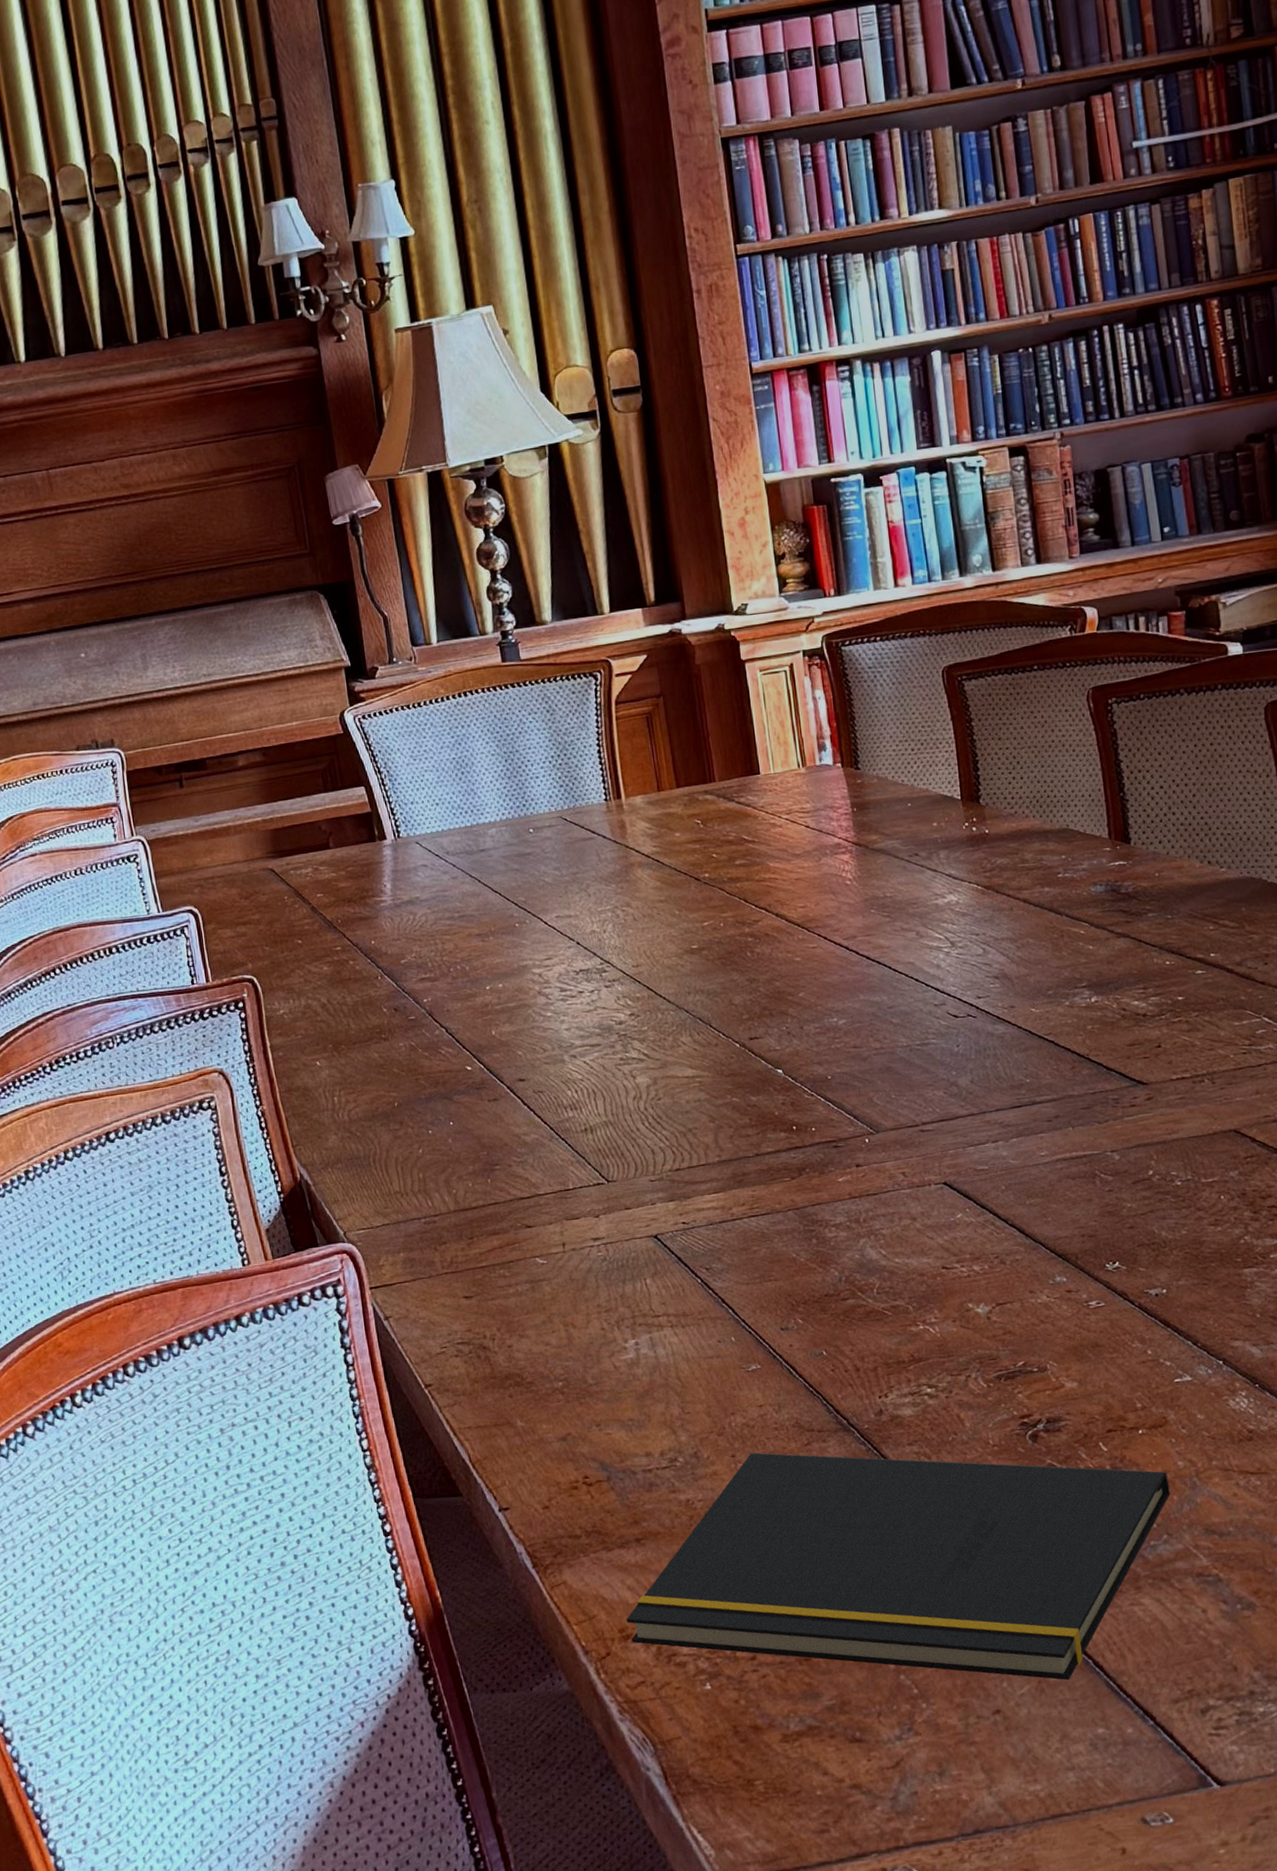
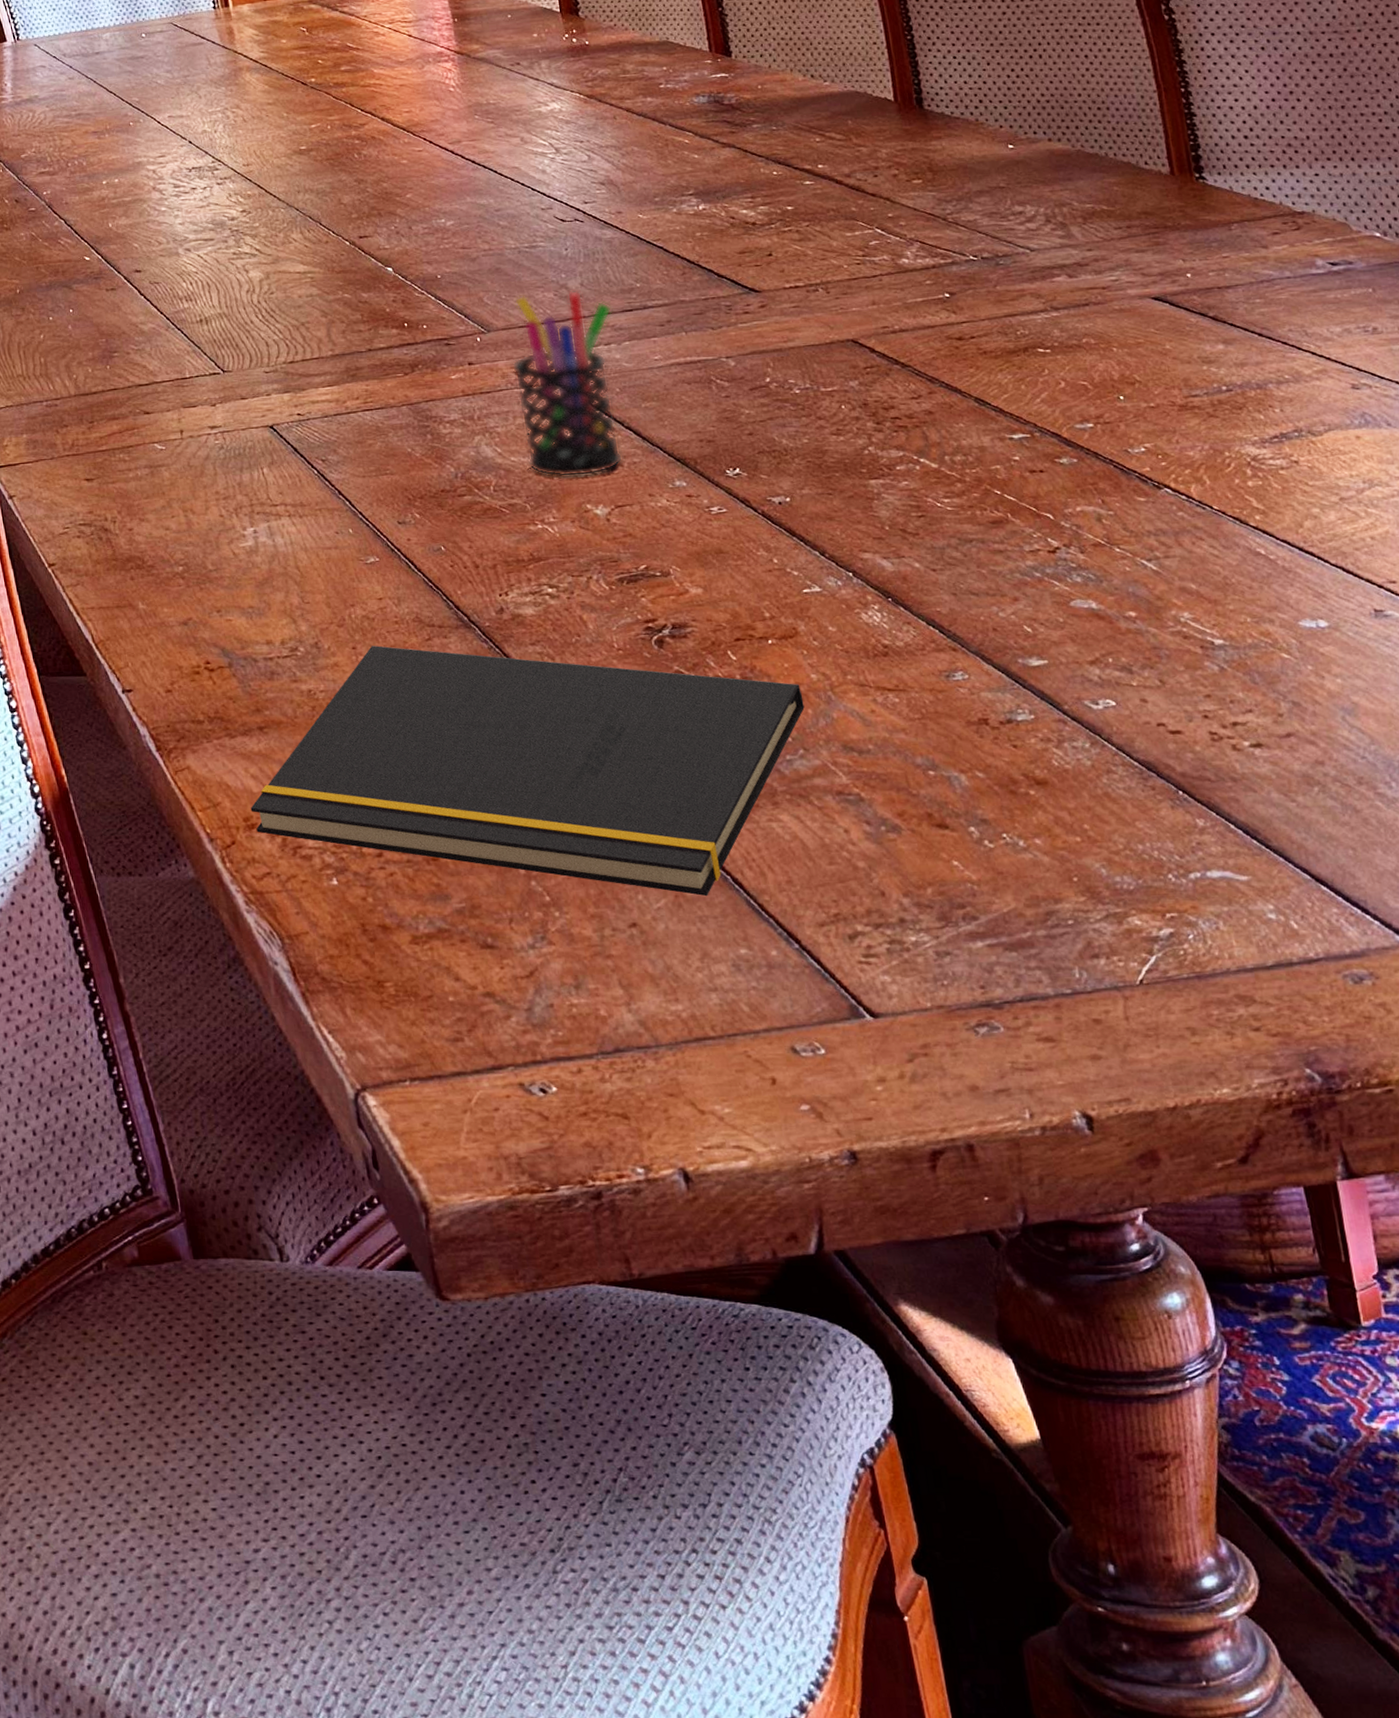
pen holder: none [899,1087,1006,1278] -> present [511,290,623,478]

